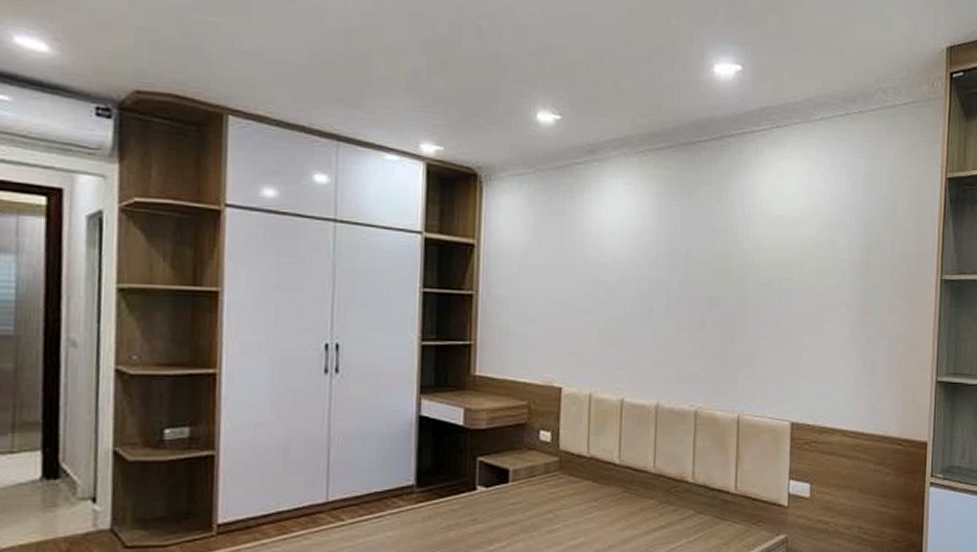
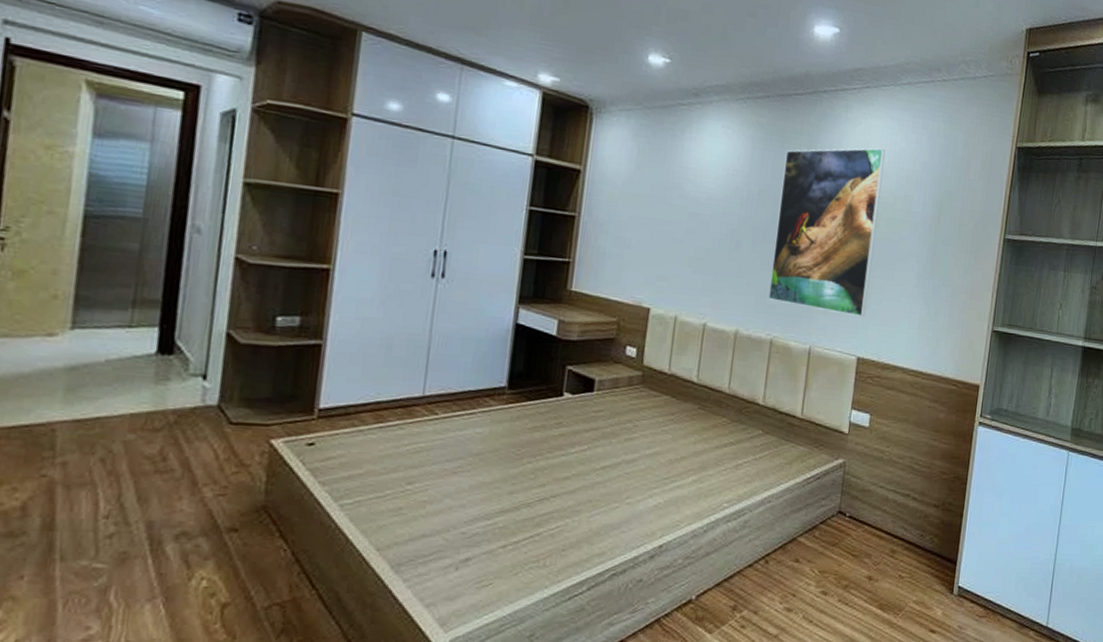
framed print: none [689,191,803,378] -> present [768,148,886,317]

